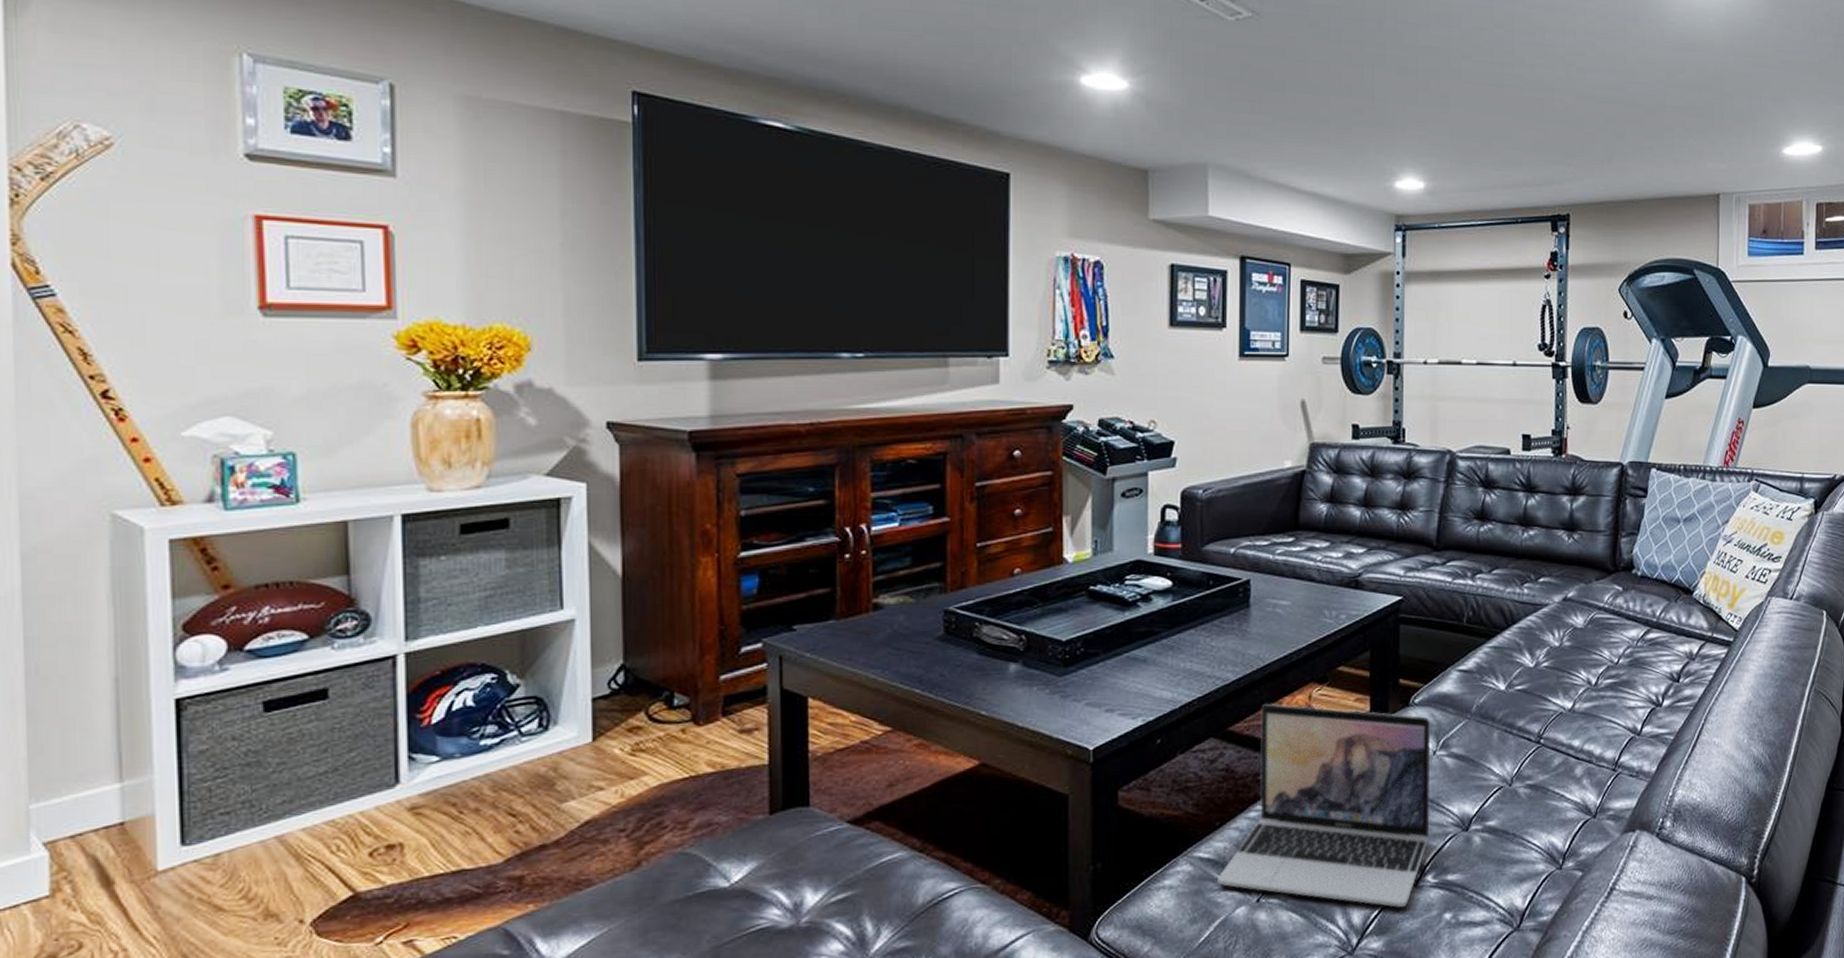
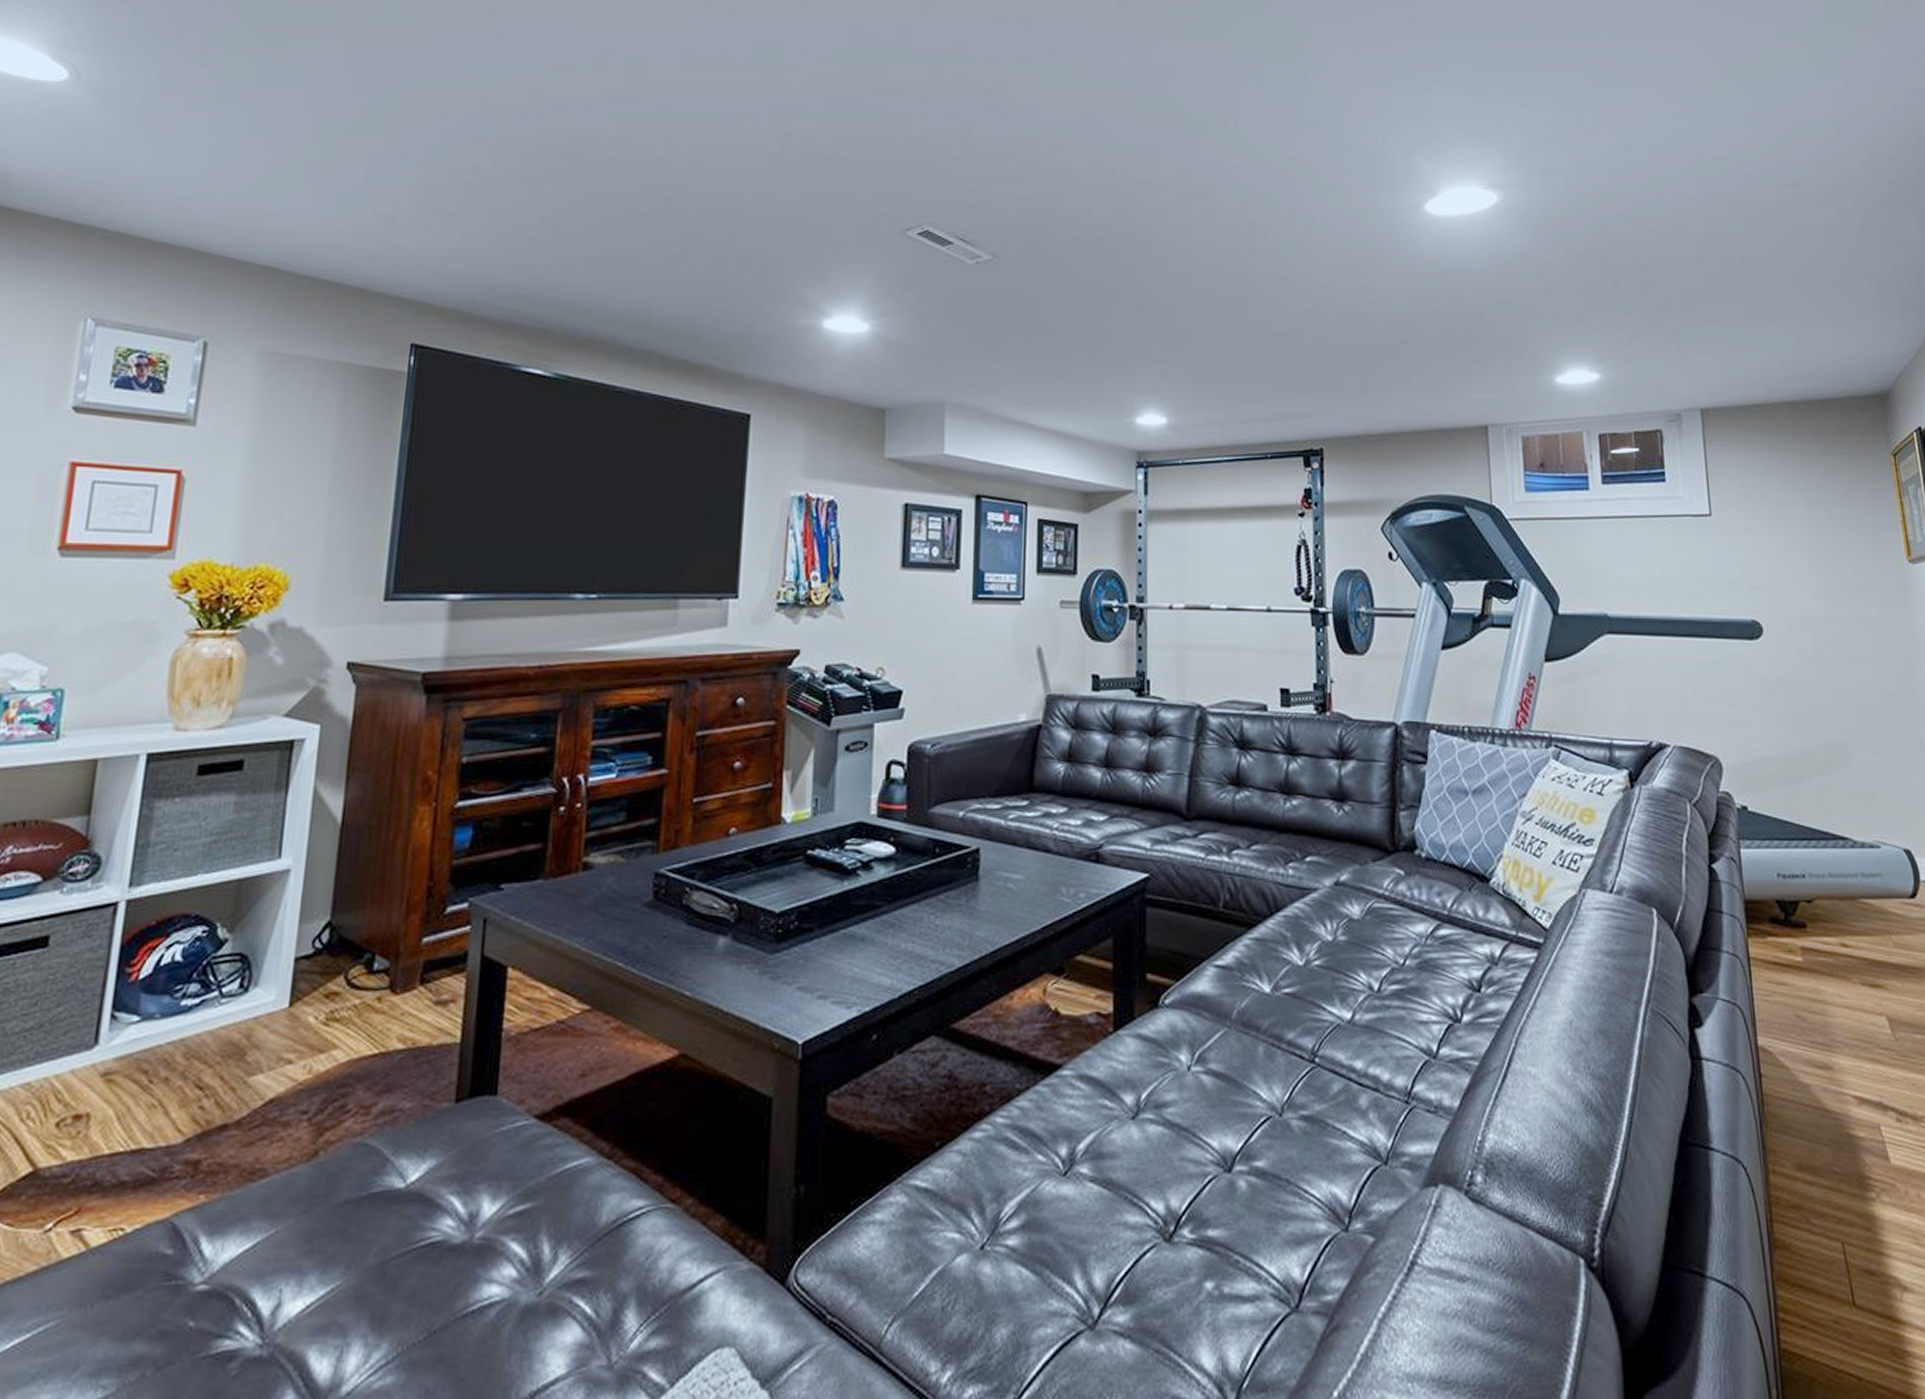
laptop: present [1218,703,1431,907] -> none [936,998,1185,1269]

